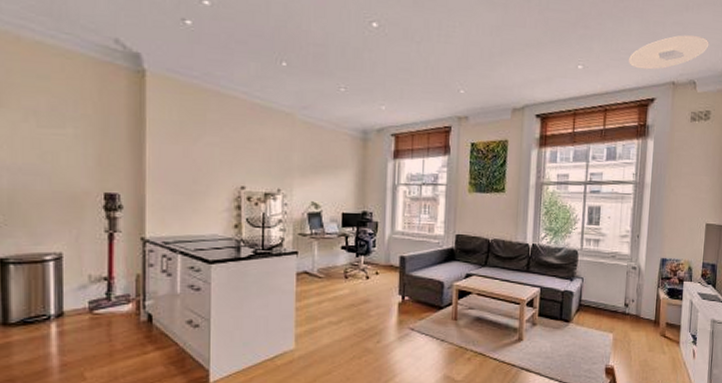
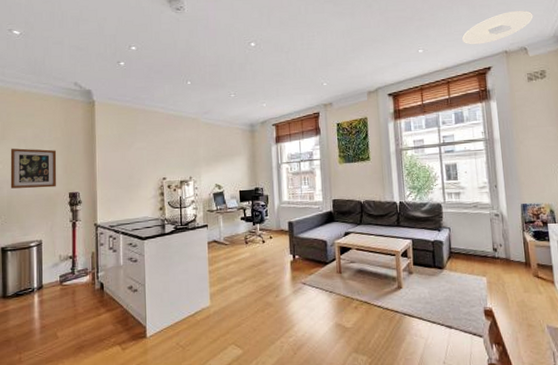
wall art: none [12,121,86,184] -> present [10,148,57,189]

